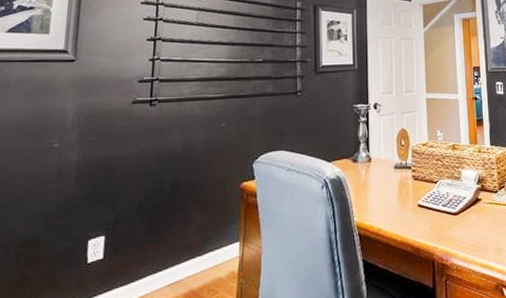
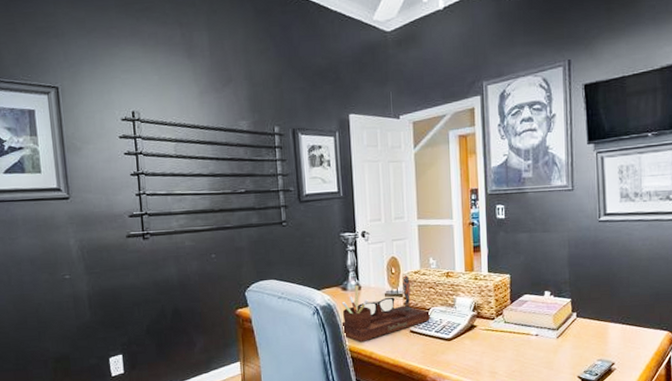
desk organizer: none [351,147,437,219] -> present [341,275,430,343]

